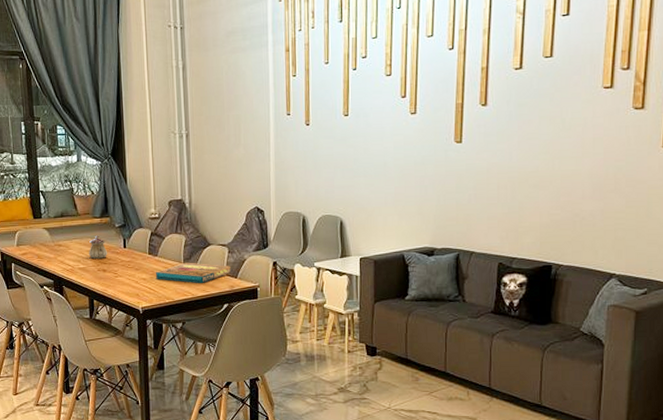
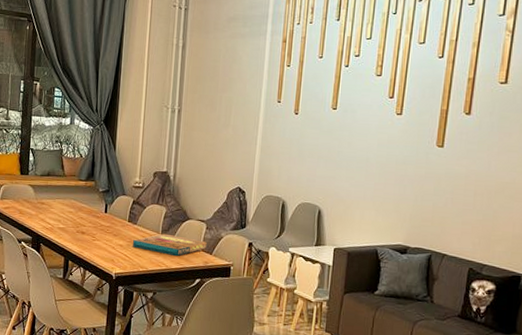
teapot: present [89,235,107,259] -> none [70,197,88,221]

